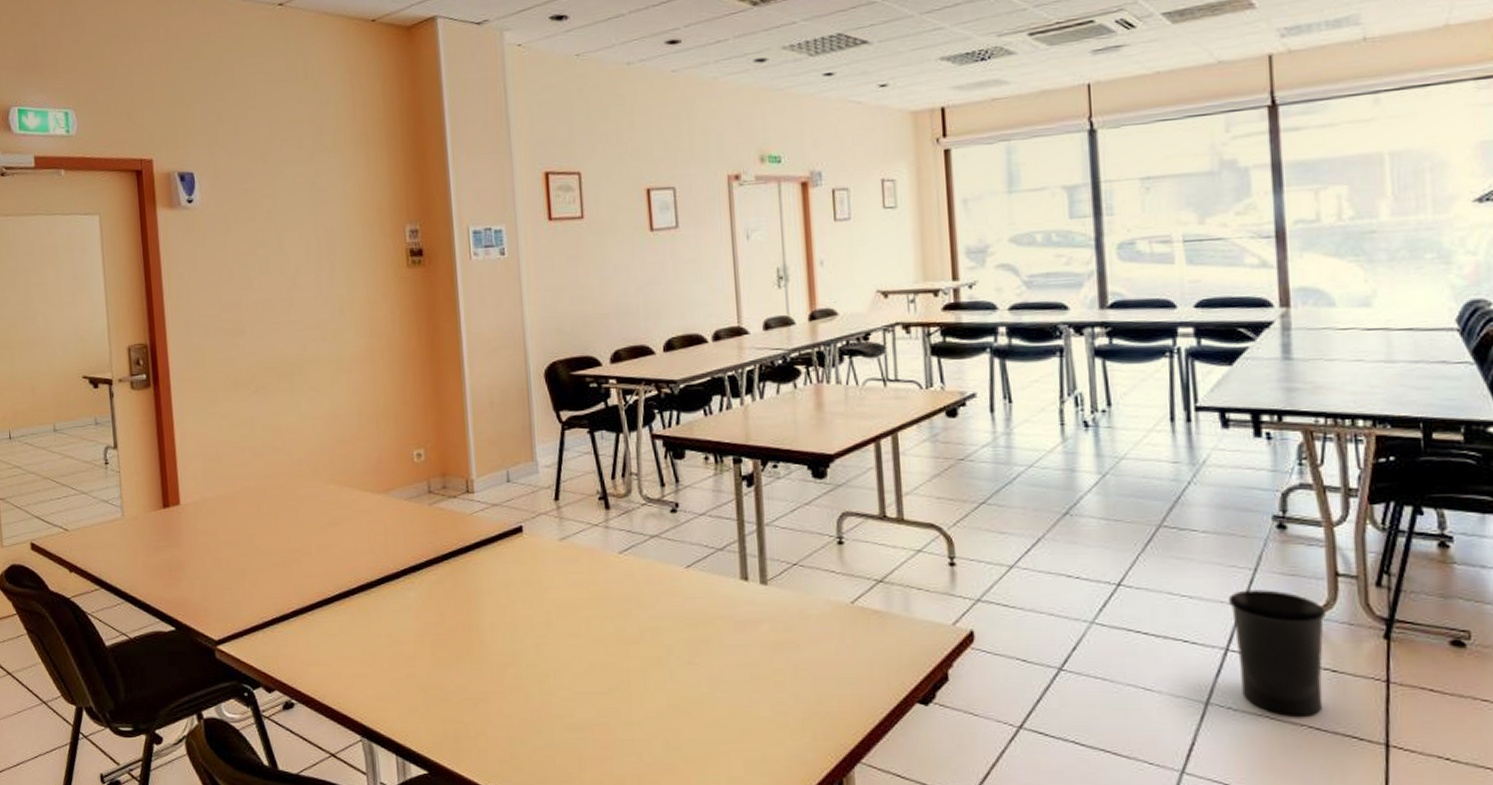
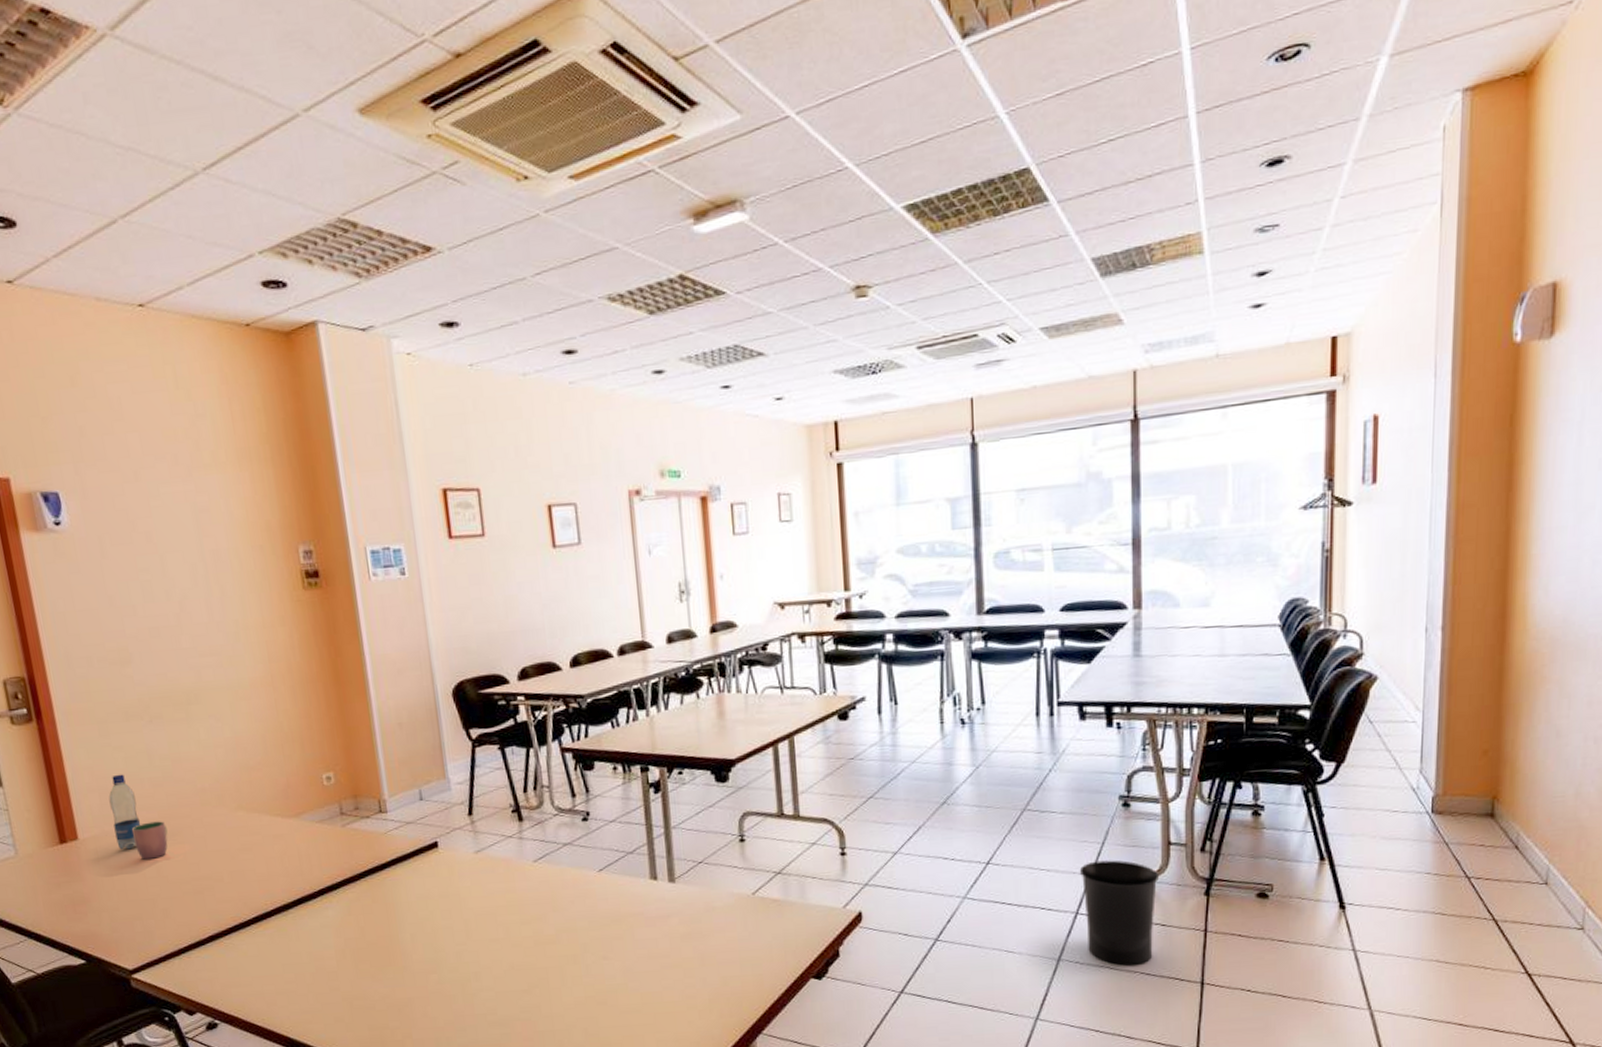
bottle: none [211,441,239,518] -> present [108,774,141,850]
cup: none [230,490,263,528] -> present [132,821,168,860]

